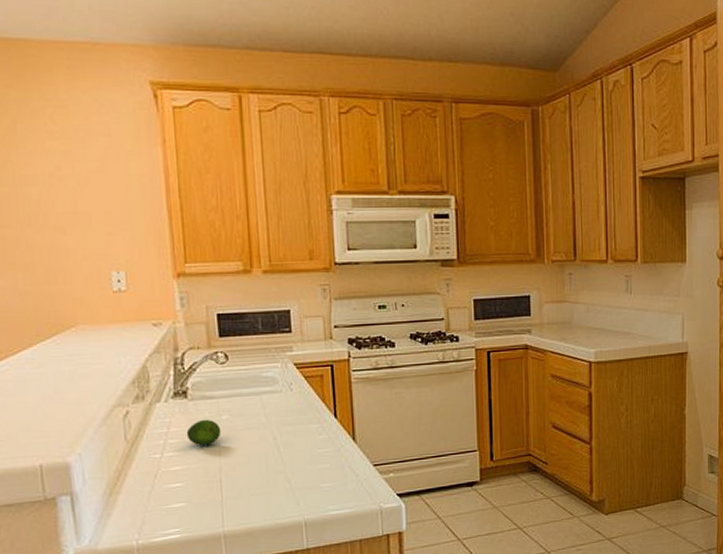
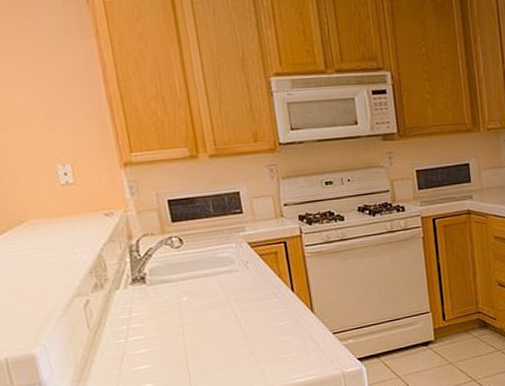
fruit: present [186,419,221,446] -> none [148,302,183,328]

